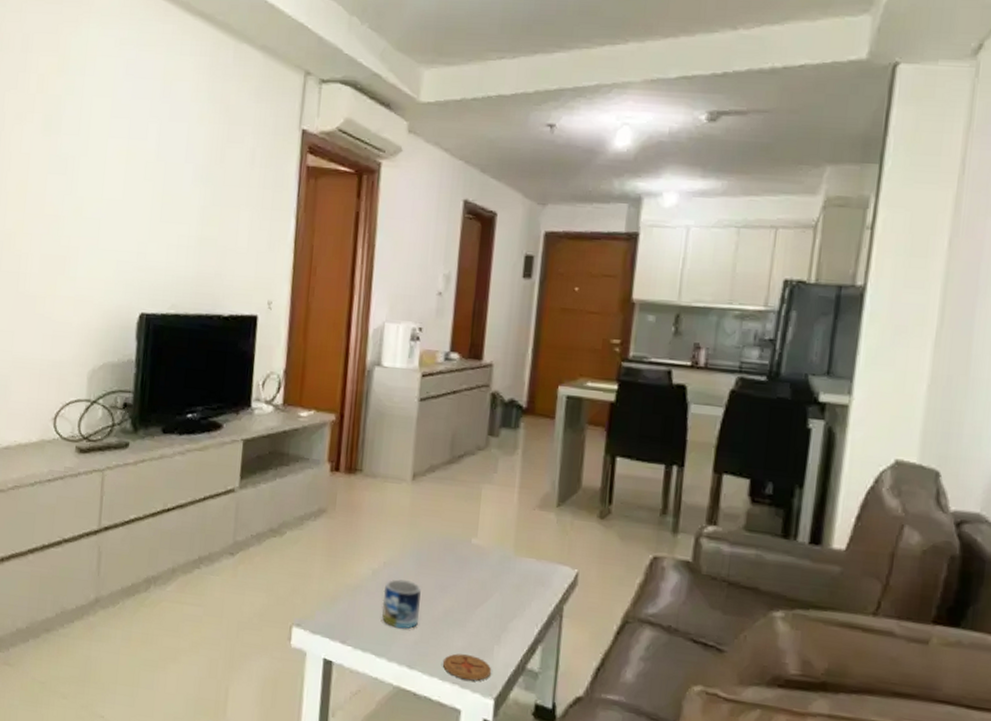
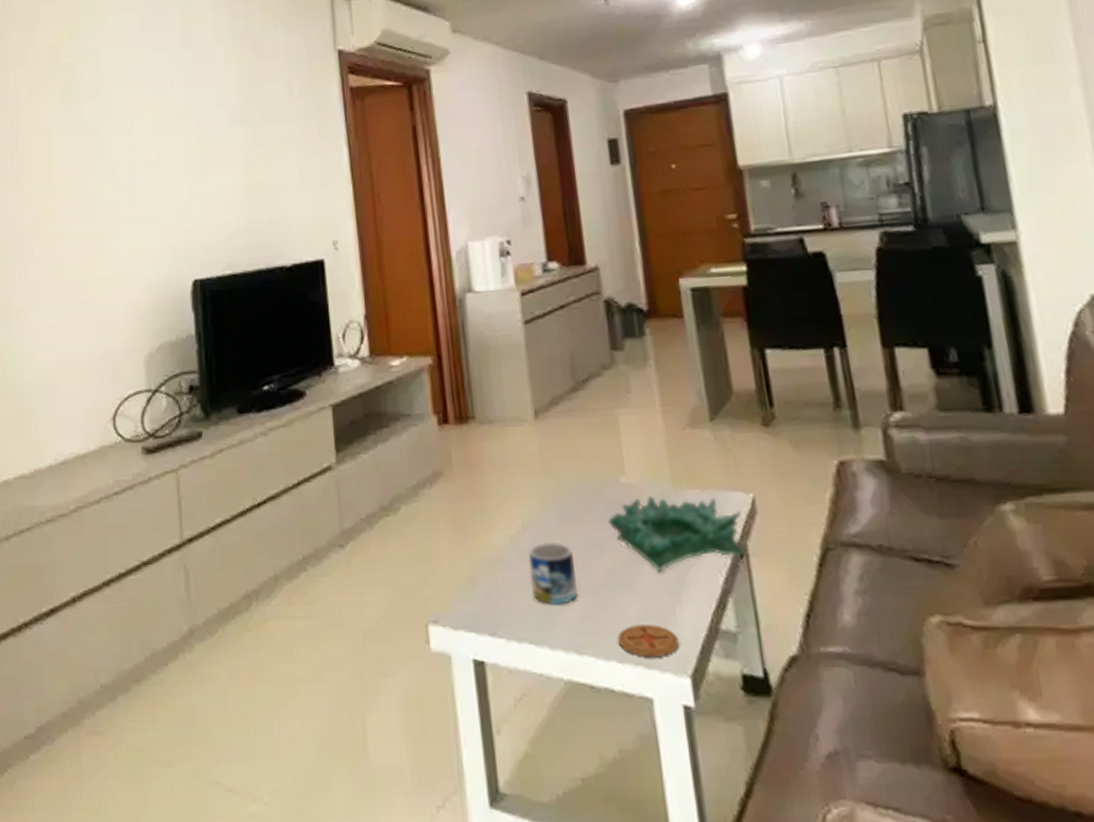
decorative bowl: none [455,557,565,618] -> present [608,495,747,573]

